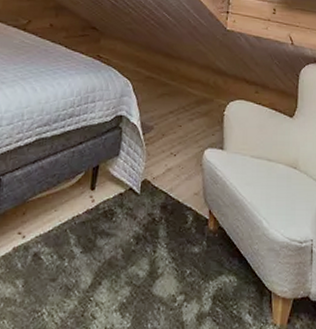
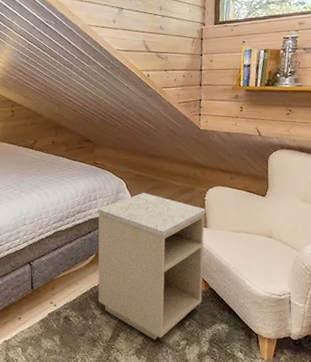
nightstand: none [80,99,224,293] -> present [97,193,206,340]

